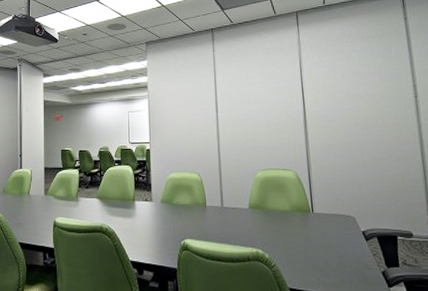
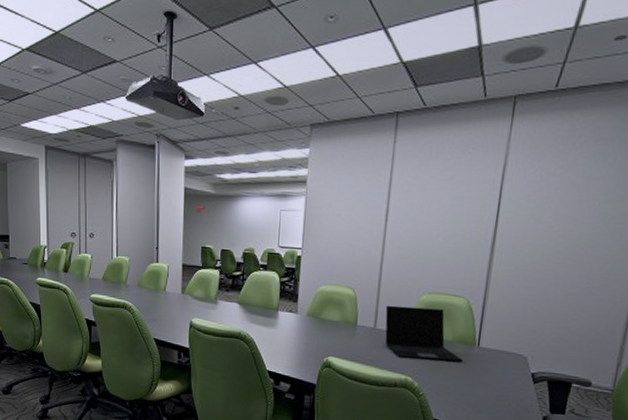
laptop: none [228,183,302,232] -> present [385,305,463,363]

